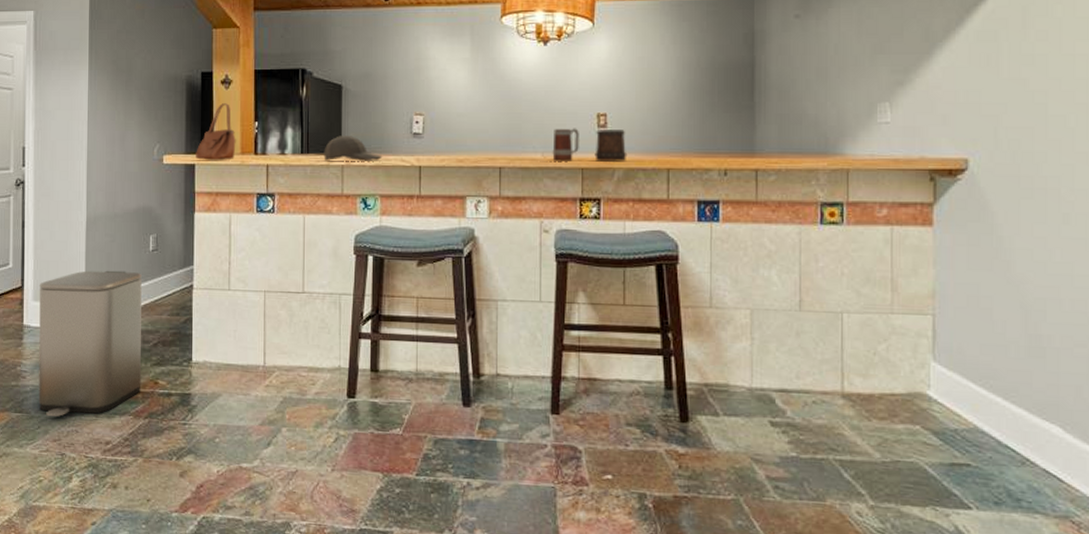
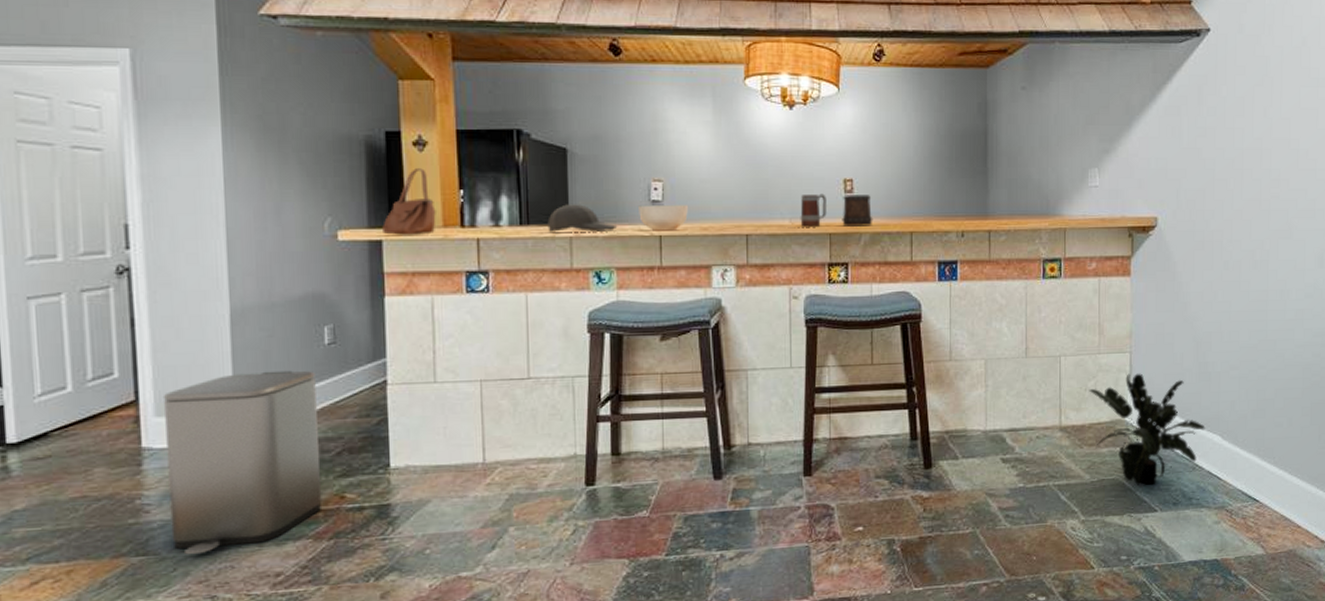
bowl: none [401,137,447,162] -> present [639,205,689,231]
potted plant: none [879,340,1039,476] -> present [1089,373,1205,486]

